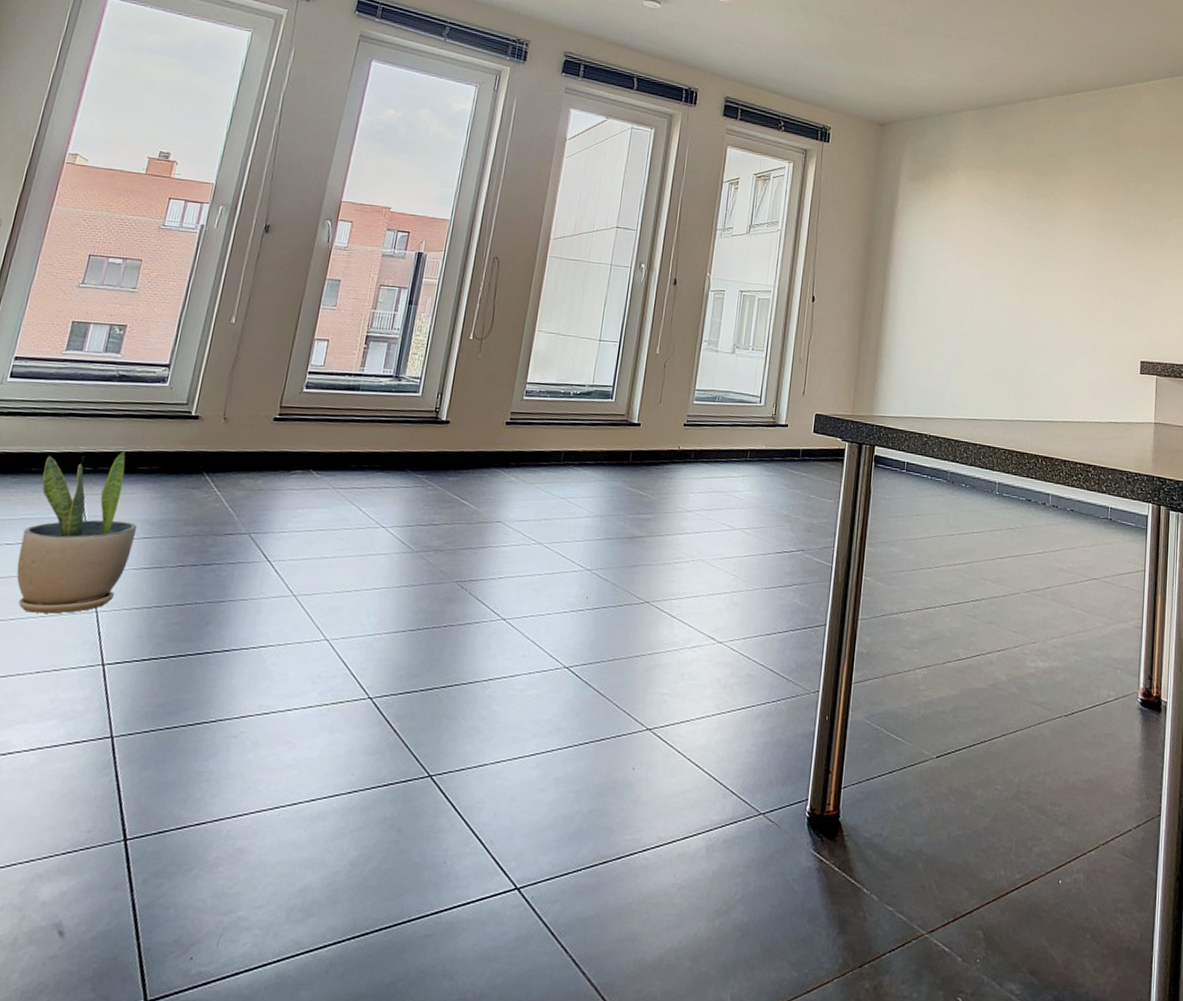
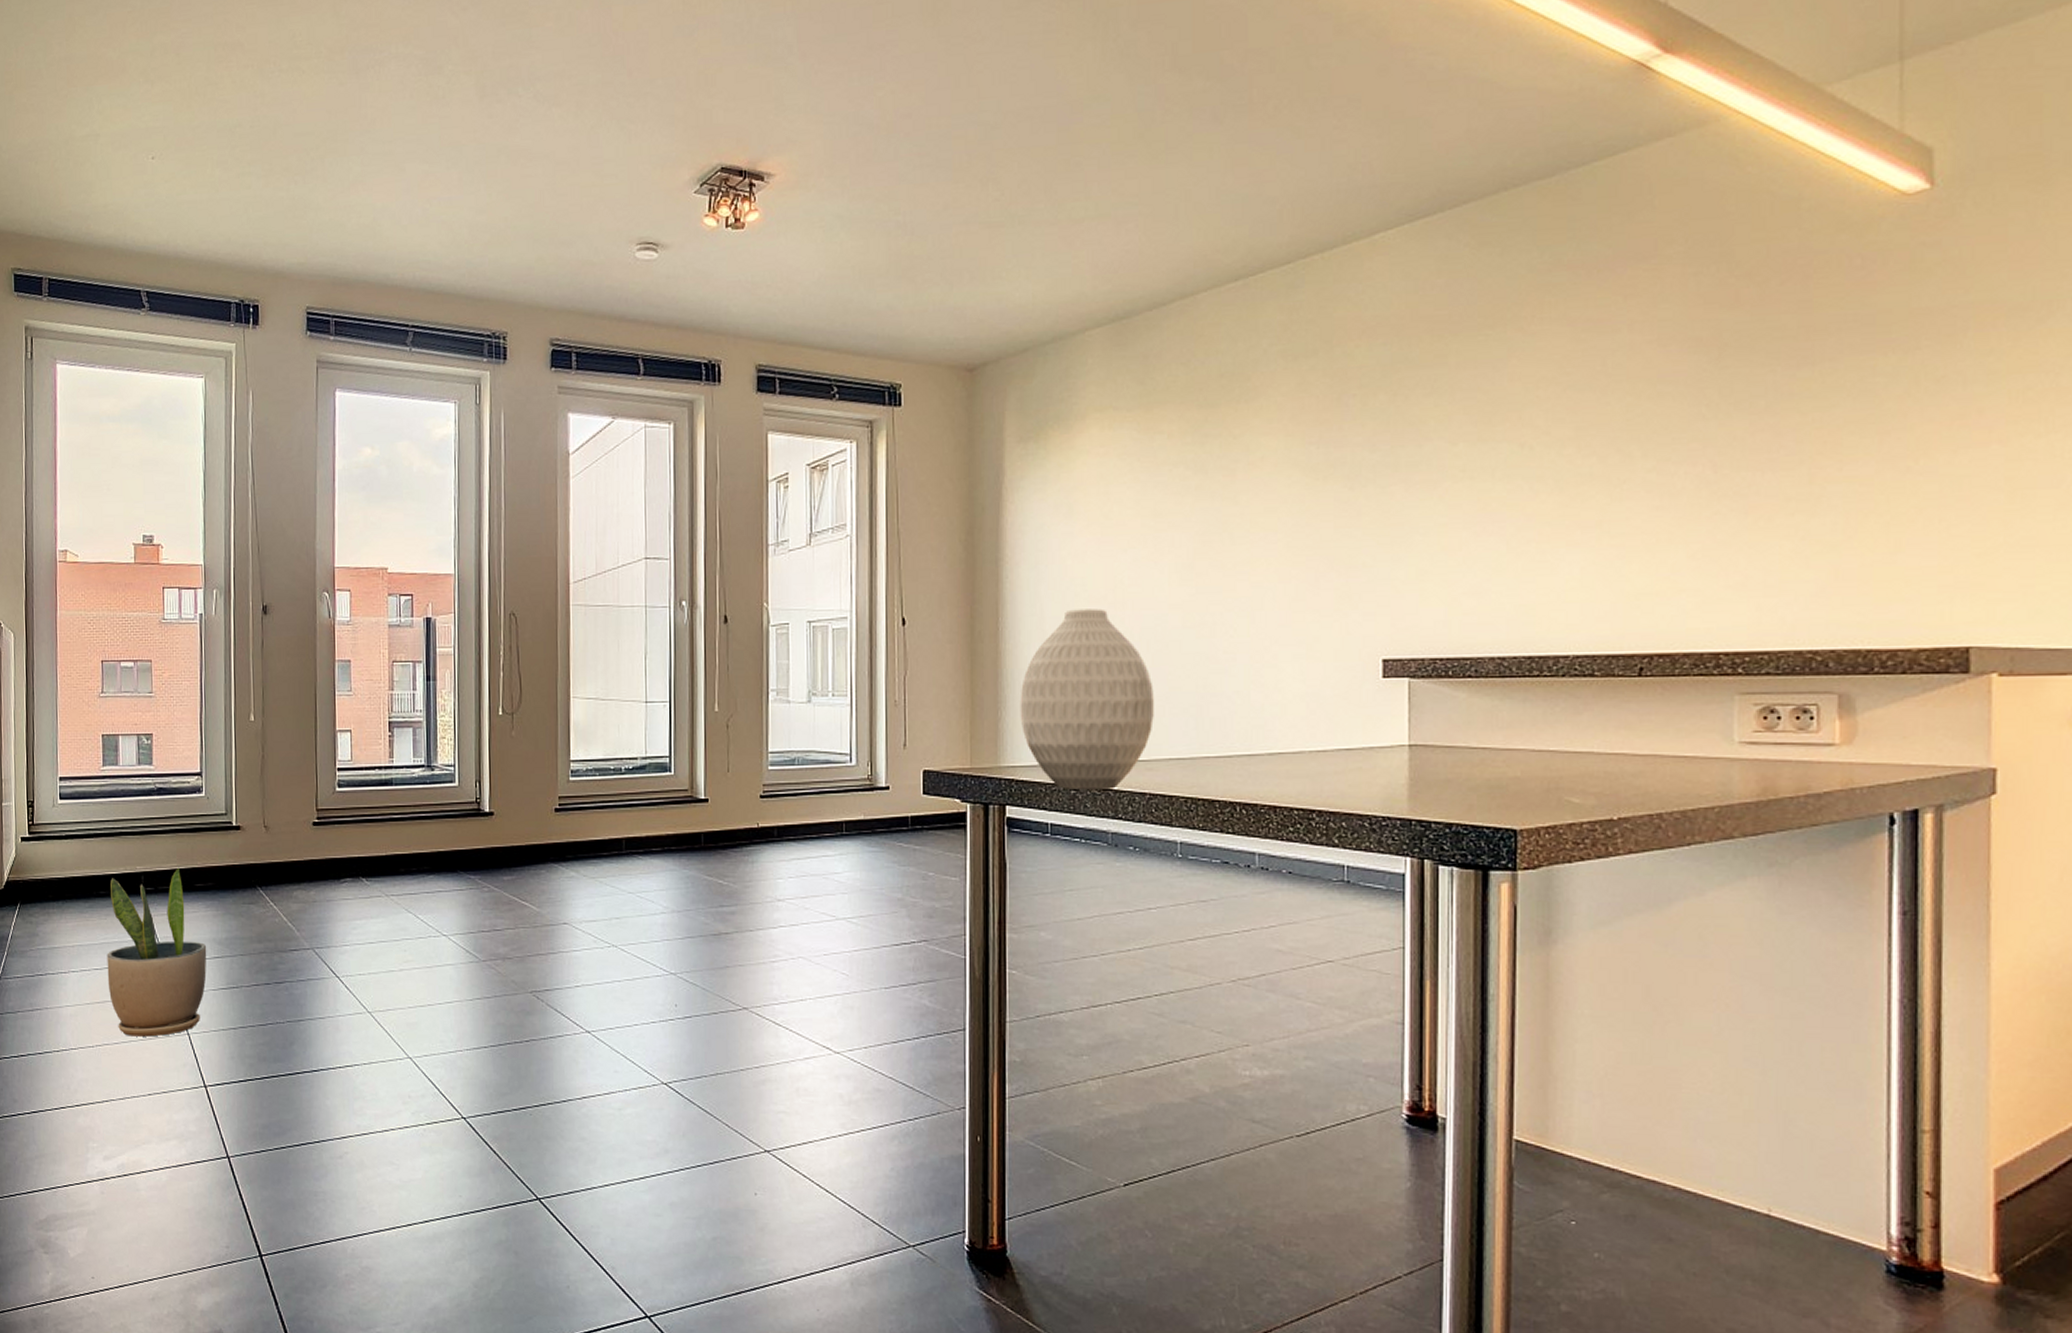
vase: none [892,303,989,440] -> present [1020,609,1155,791]

